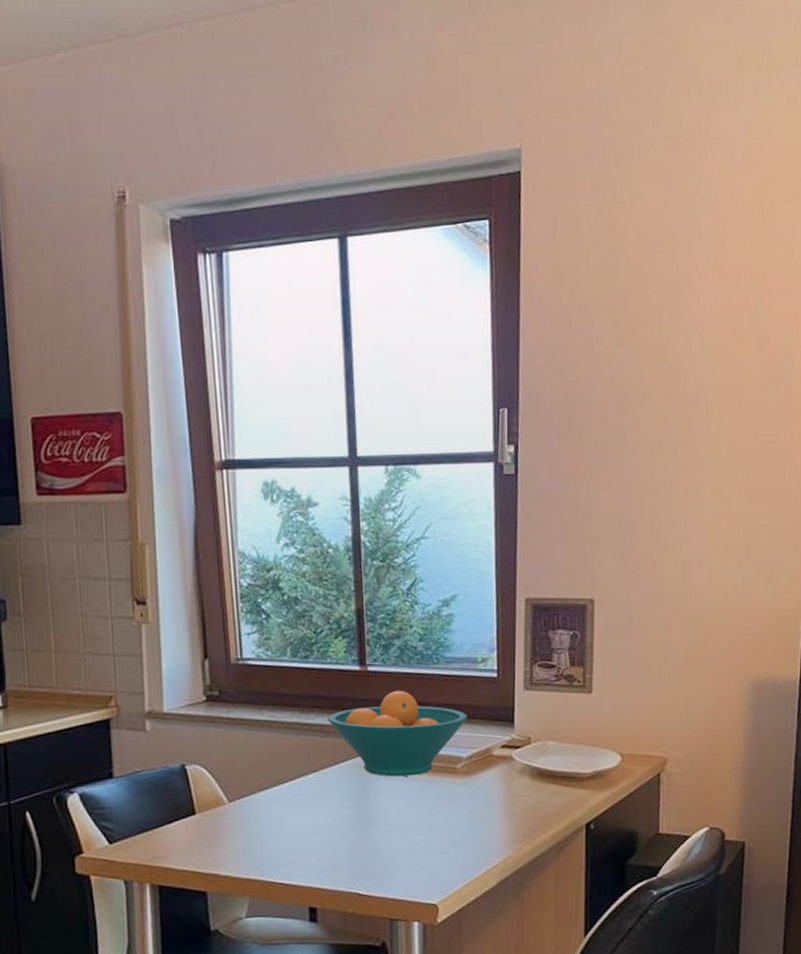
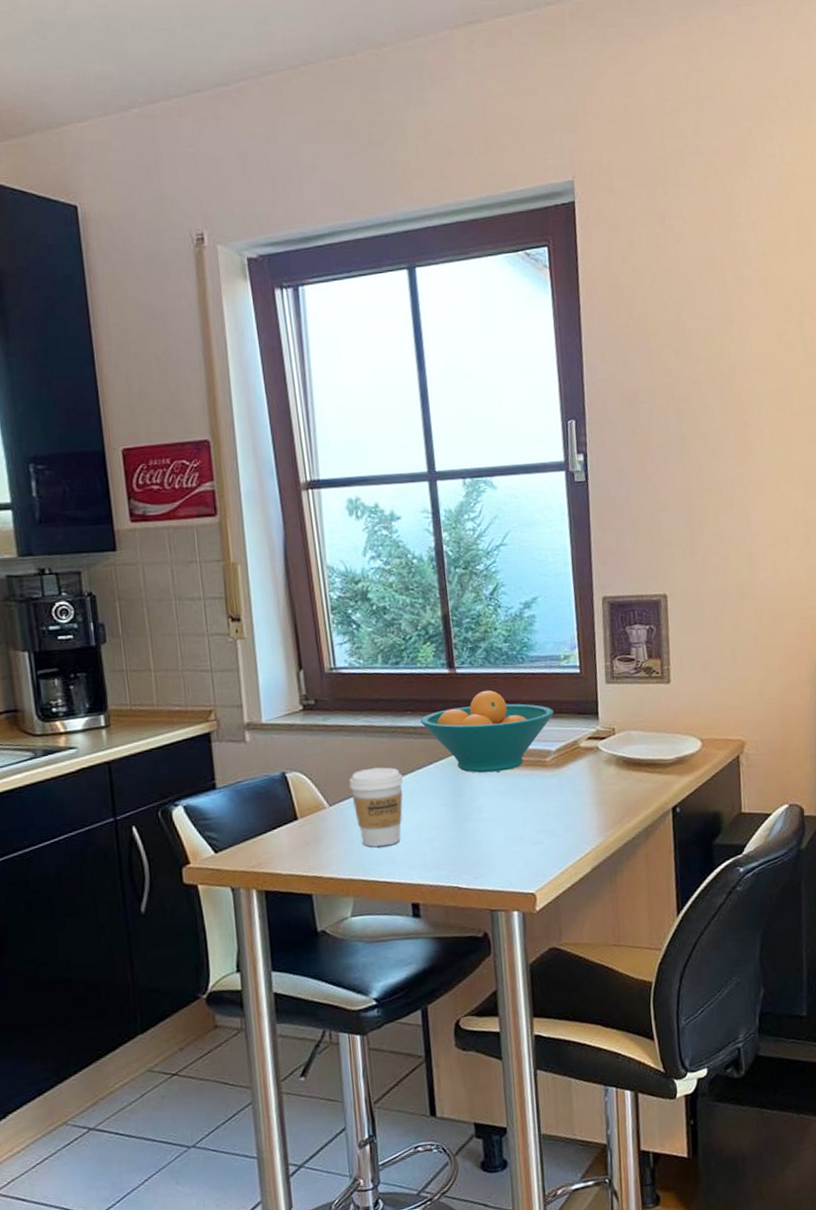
coffee cup: none [250,764,307,847] -> present [349,767,403,847]

